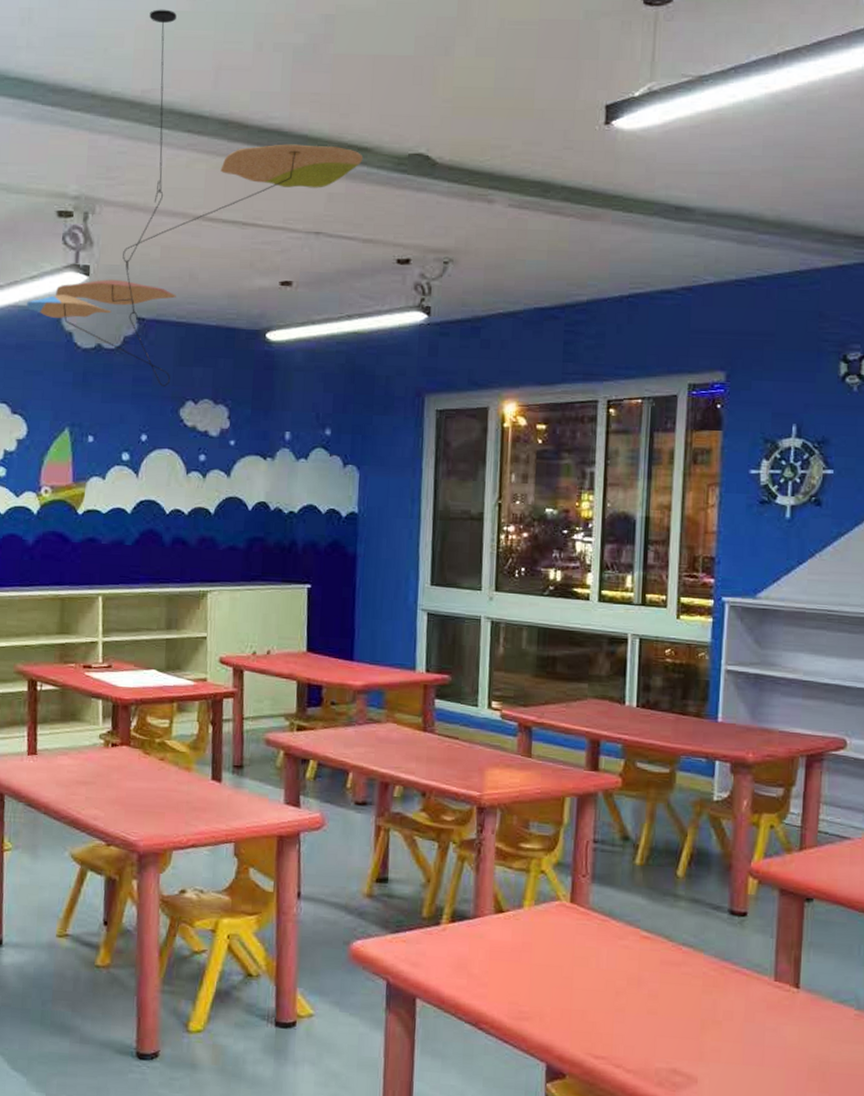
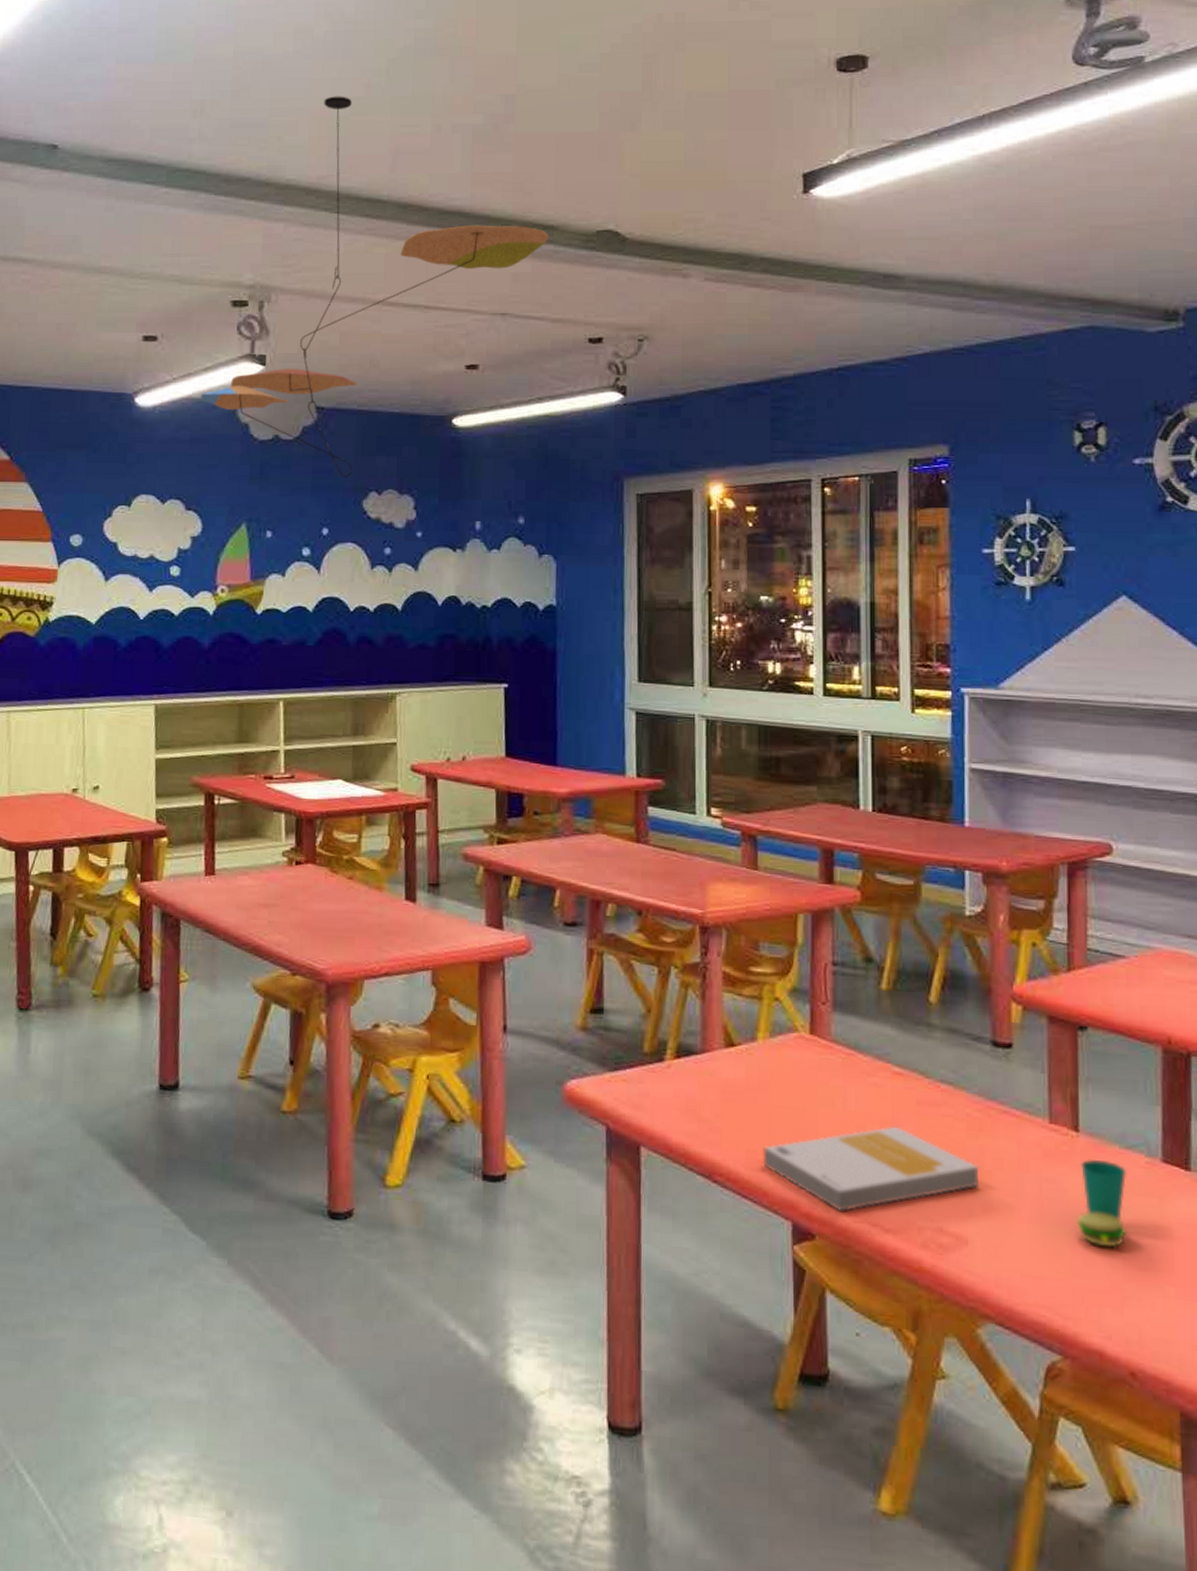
book: none [523,982,712,1055] -> present [763,1126,980,1211]
cup: none [792,1012,838,1086] -> present [1077,1160,1127,1248]

